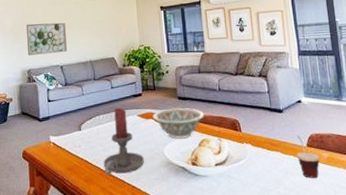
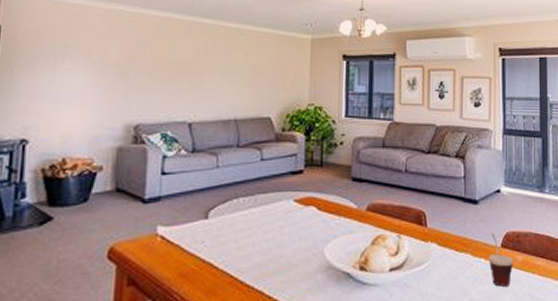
wall art: present [26,22,67,56] -> none [139,57,204,104]
candle holder: present [103,108,145,176] -> none [235,189,297,285]
decorative bowl: present [153,108,205,140] -> none [315,192,384,236]

